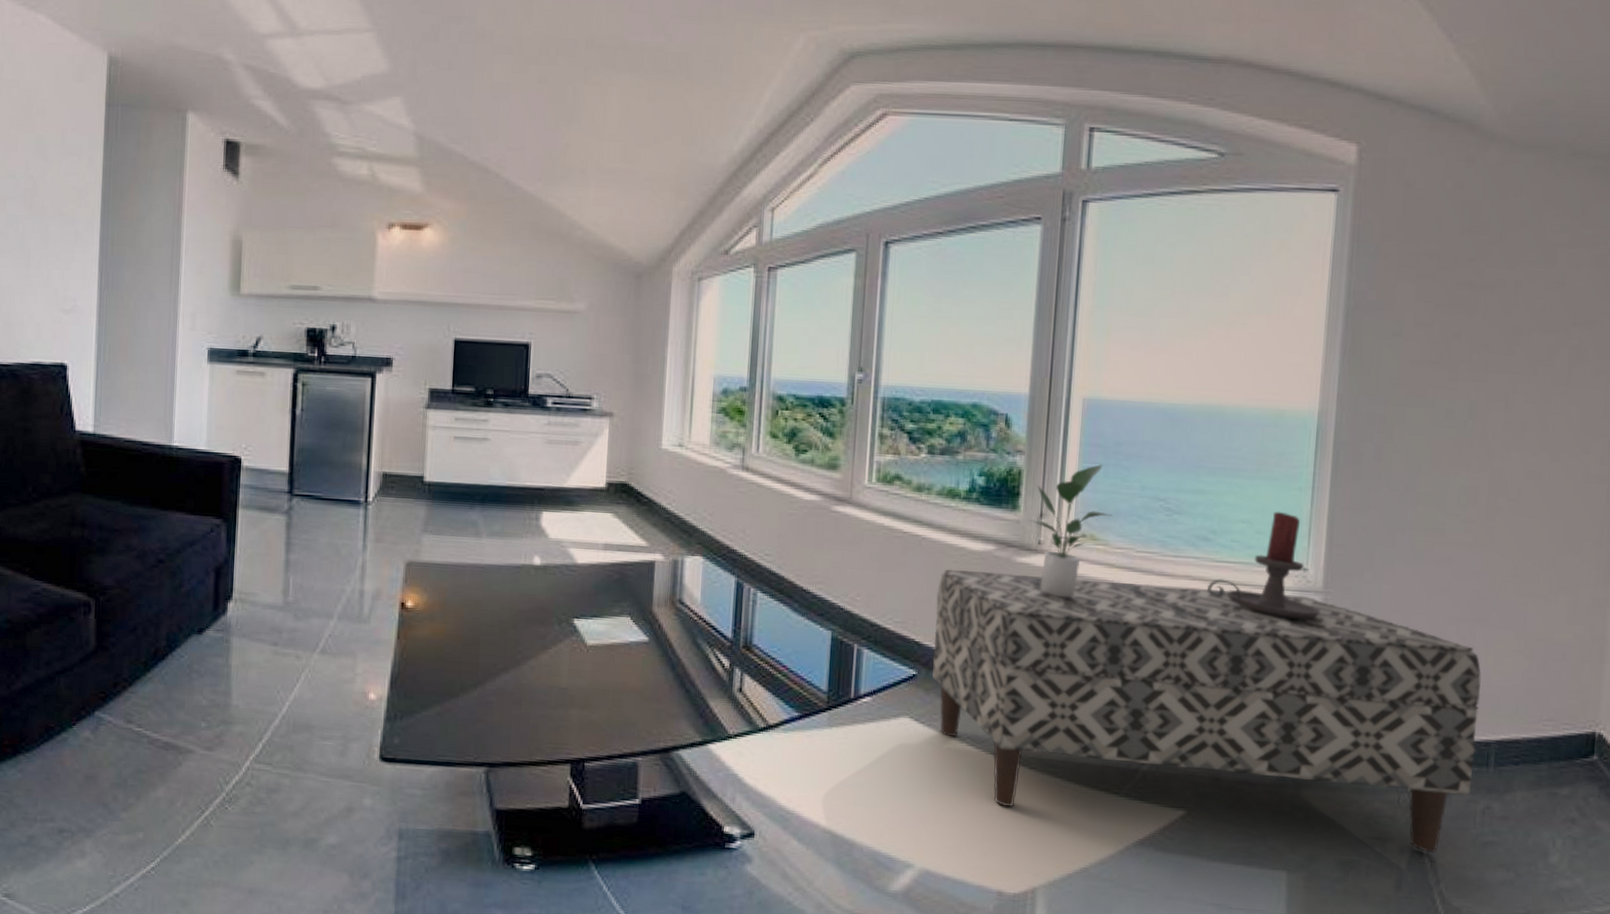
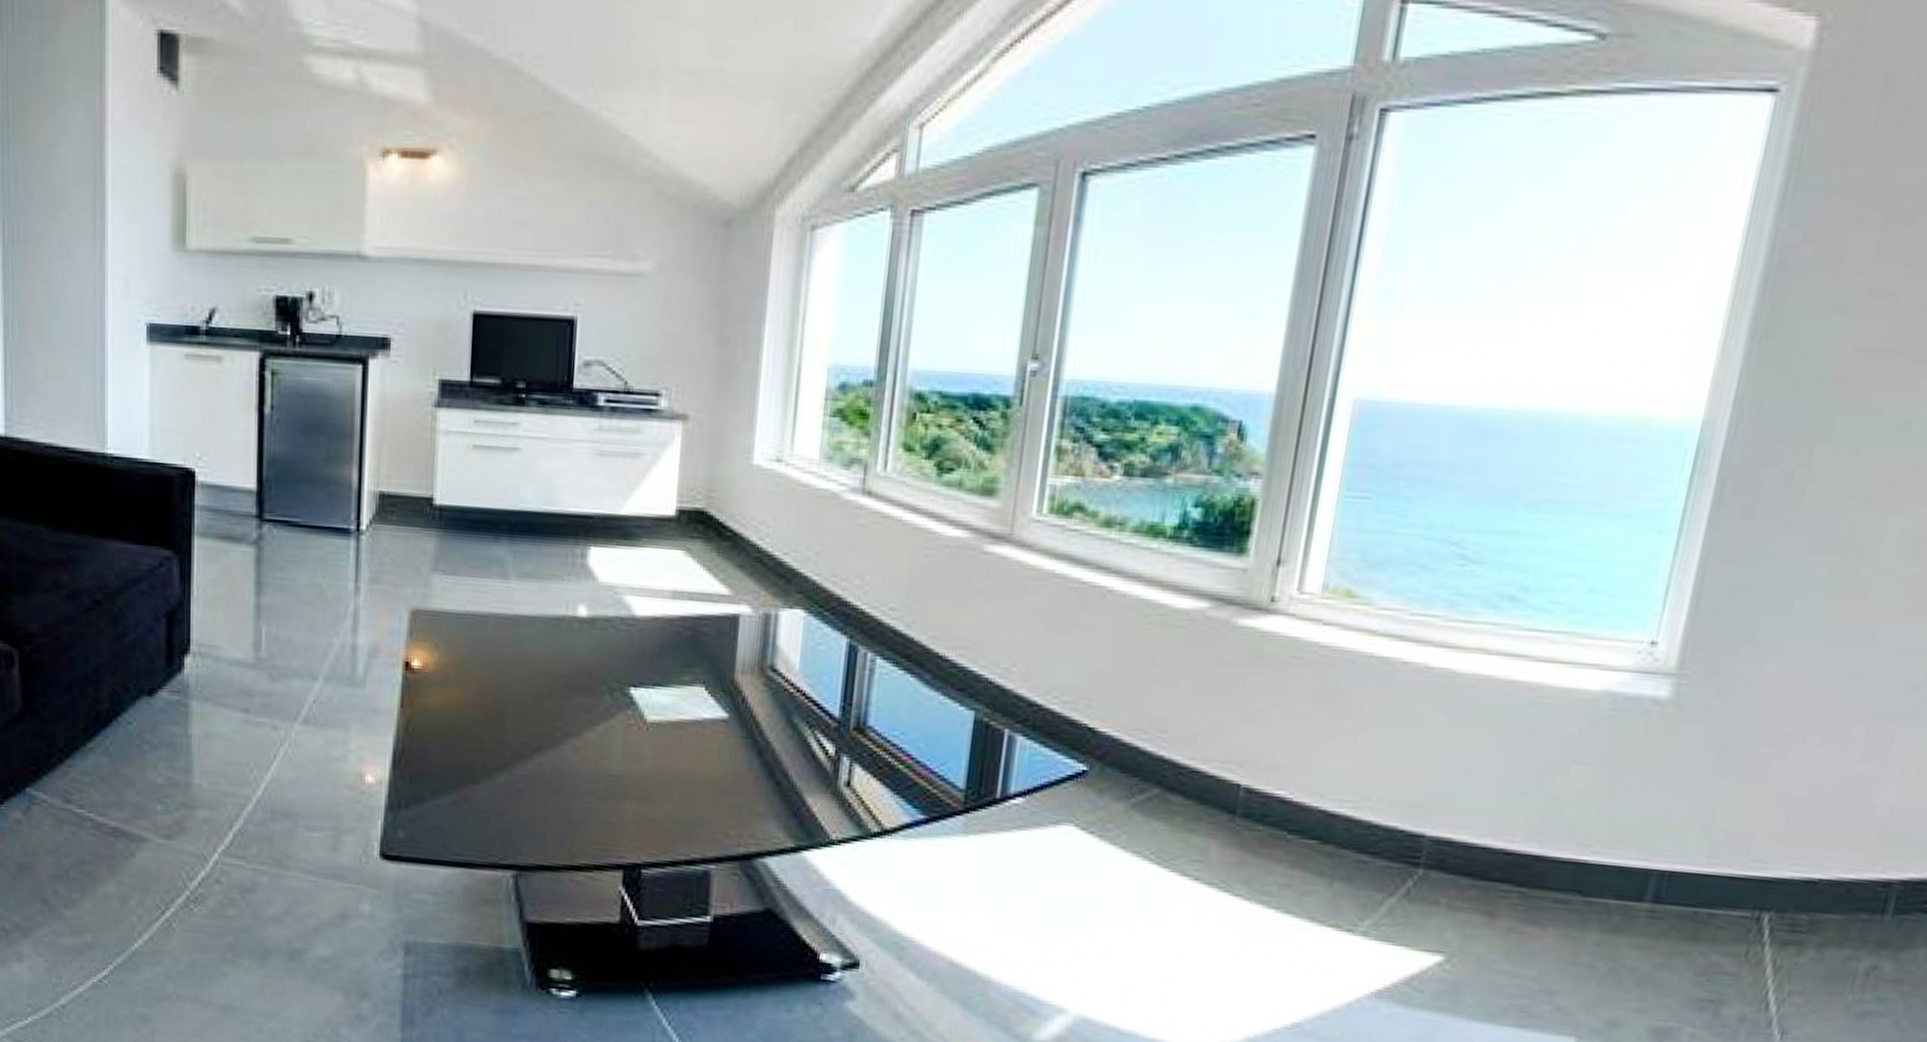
bench: present [932,570,1482,854] -> none [1109,633,1895,1023]
potted plant: present [1029,463,1113,598] -> none [1260,492,1381,675]
candle holder: present [1206,511,1321,620] -> none [1506,562,1669,711]

